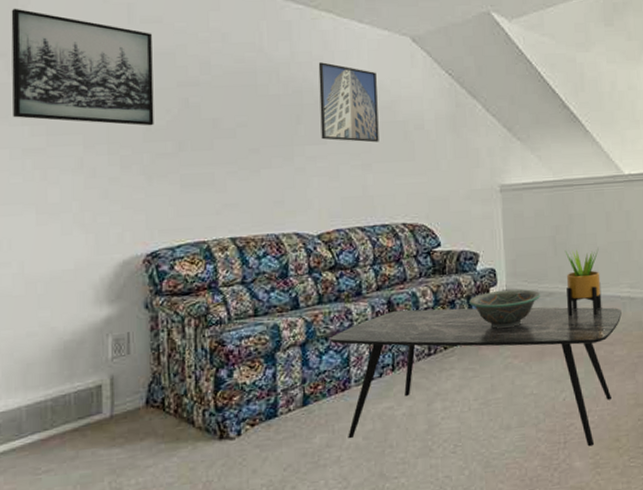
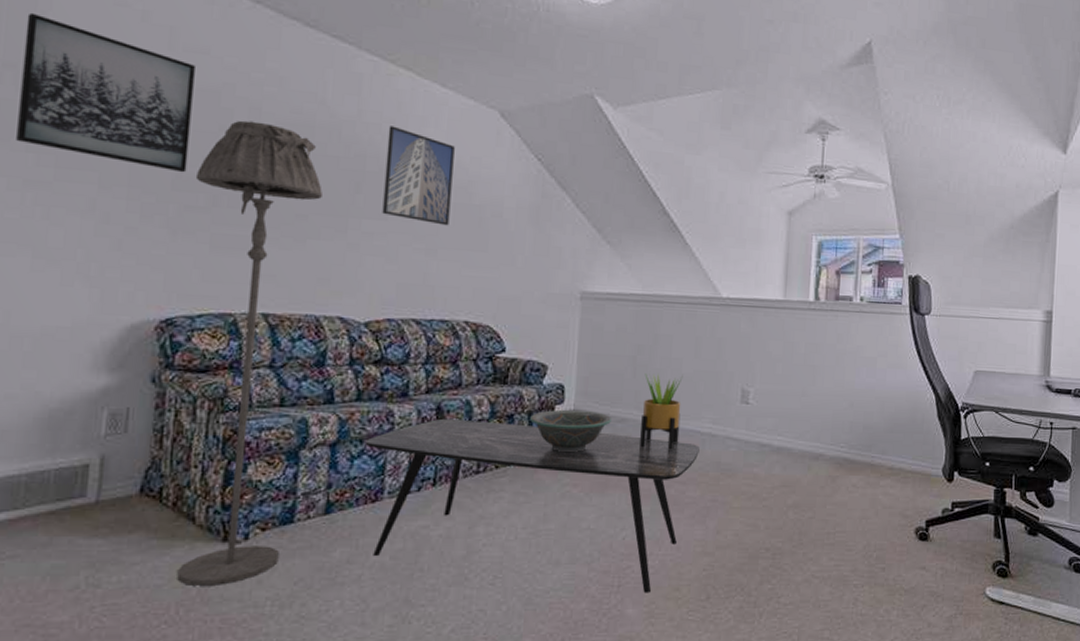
floor lamp: none [162,74,269,481] -> present [177,120,322,586]

